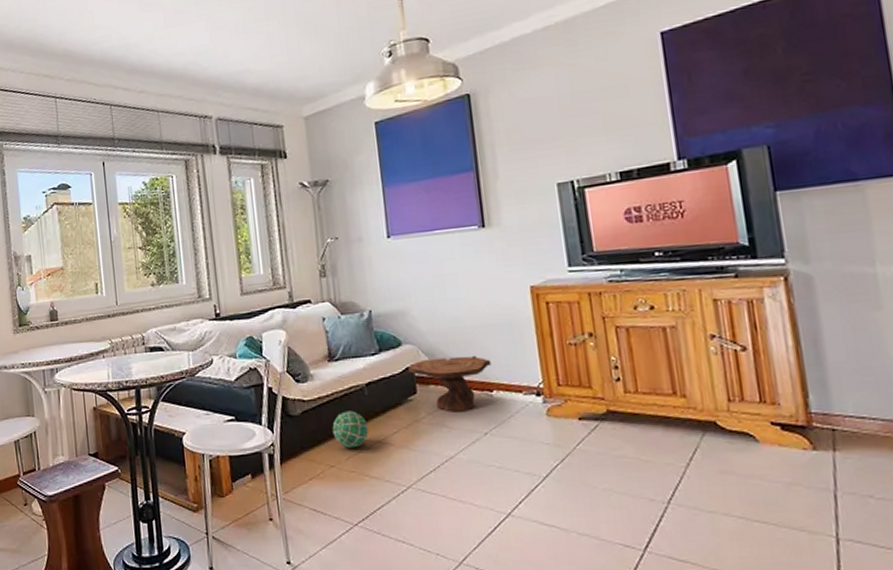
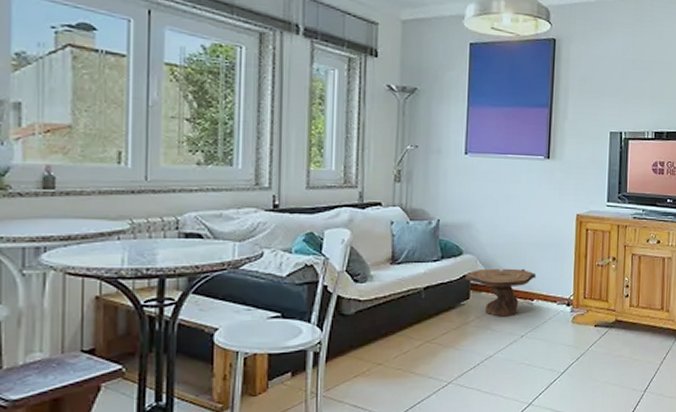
volleyball: present [332,411,368,448] -> none [384,312,420,347]

